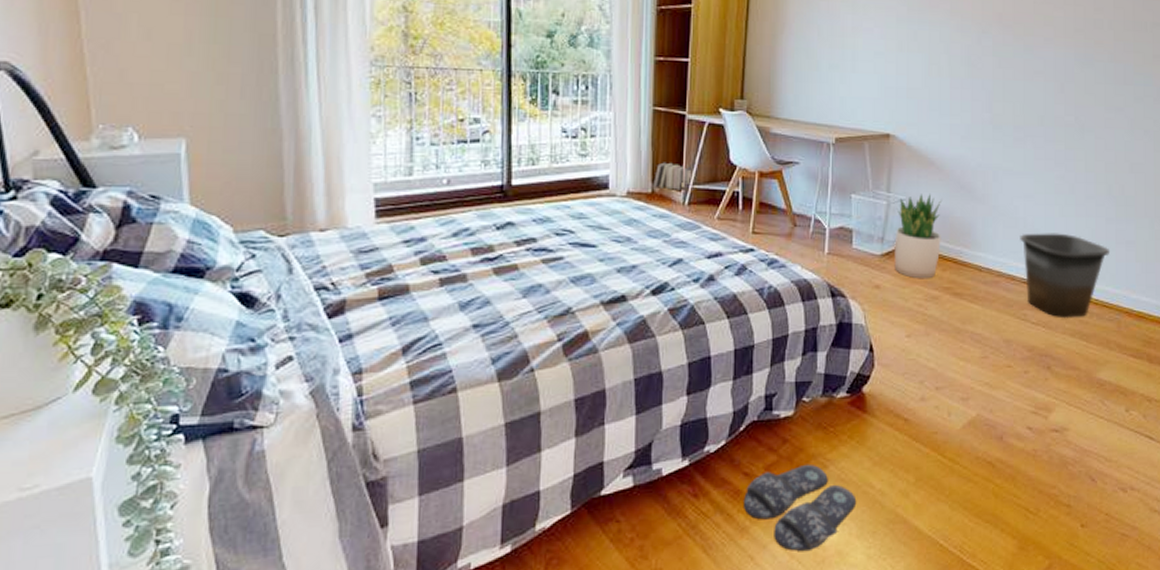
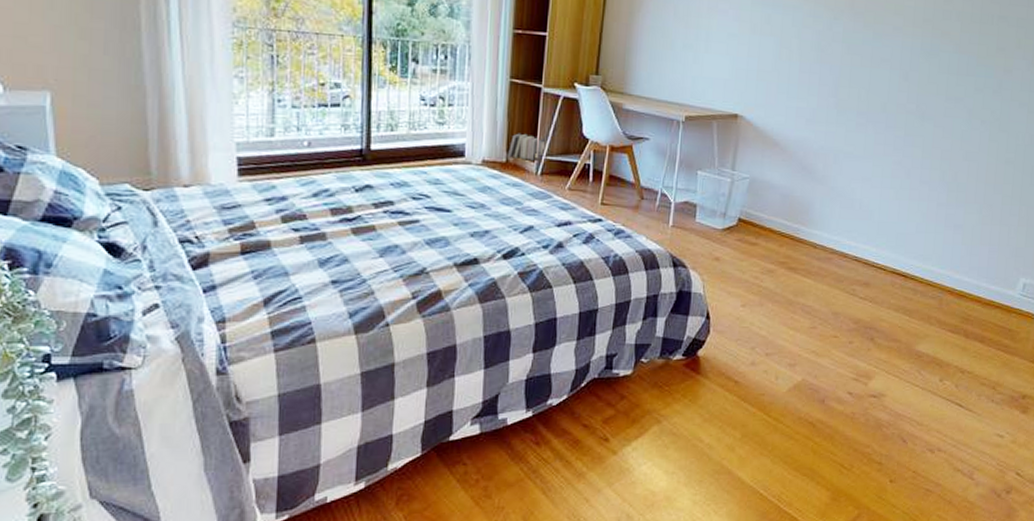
slippers: present [744,464,857,551] -> none [582,418,686,495]
planter: present [894,194,943,279] -> none [734,173,784,254]
waste bin: present [1020,233,1111,319] -> none [854,214,939,295]

